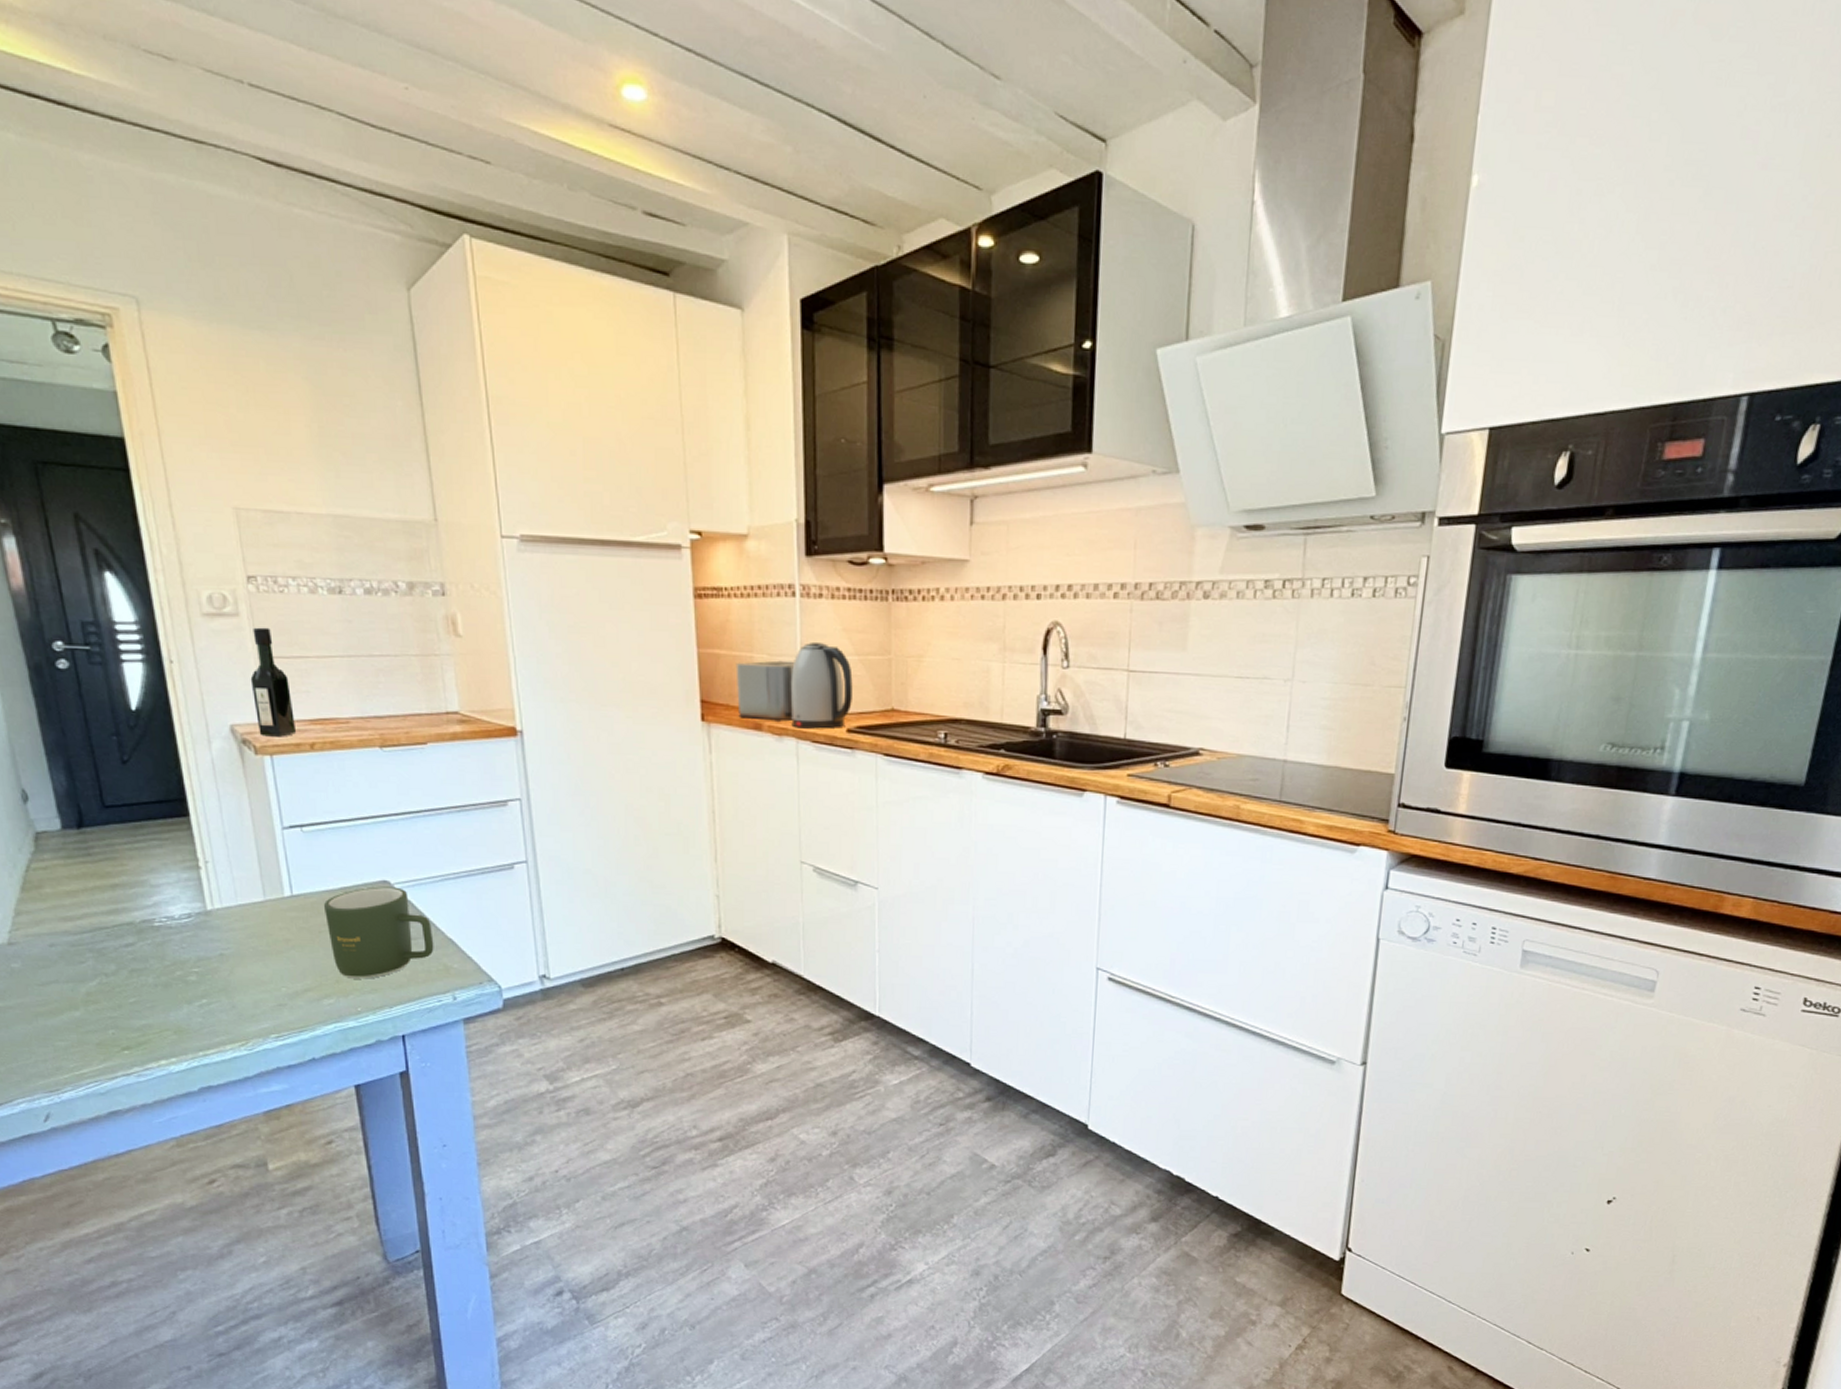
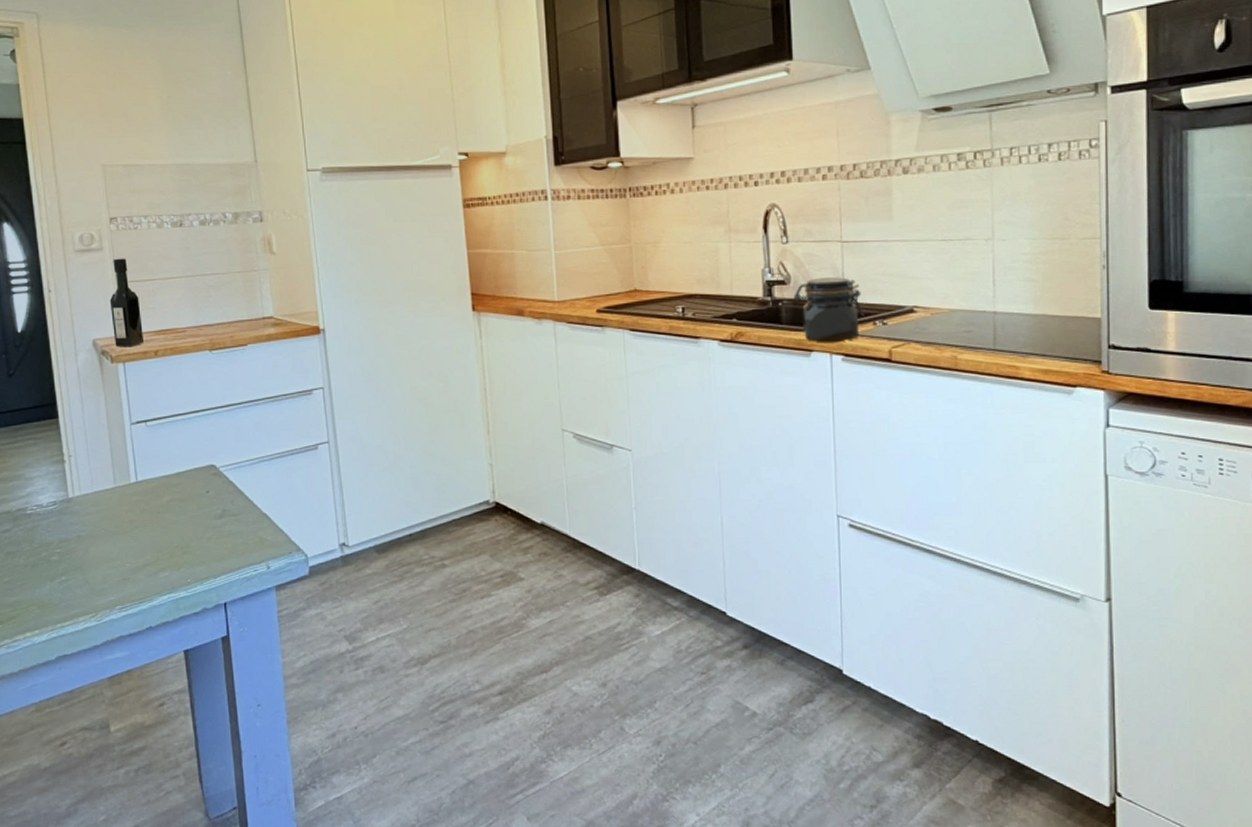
mug: present [324,886,434,979] -> none [162,470,252,553]
toaster: present [735,660,795,723] -> none [499,254,550,308]
kettle: present [790,641,853,729] -> none [546,236,600,312]
jar: none [1070,710,1146,784] -> present [793,277,865,343]

